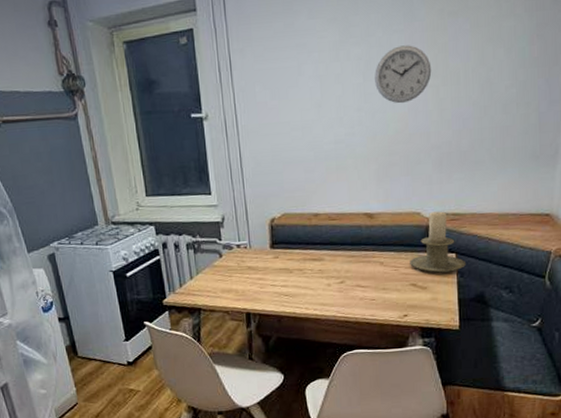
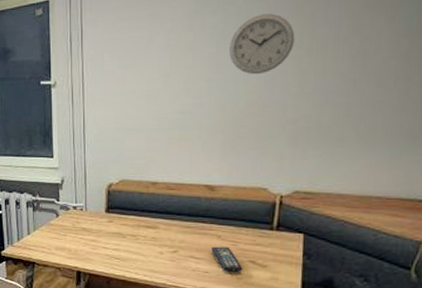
remote control: none [375,272,406,297] -> present [211,246,243,272]
candle holder: present [410,211,467,273] -> none [250,188,316,253]

